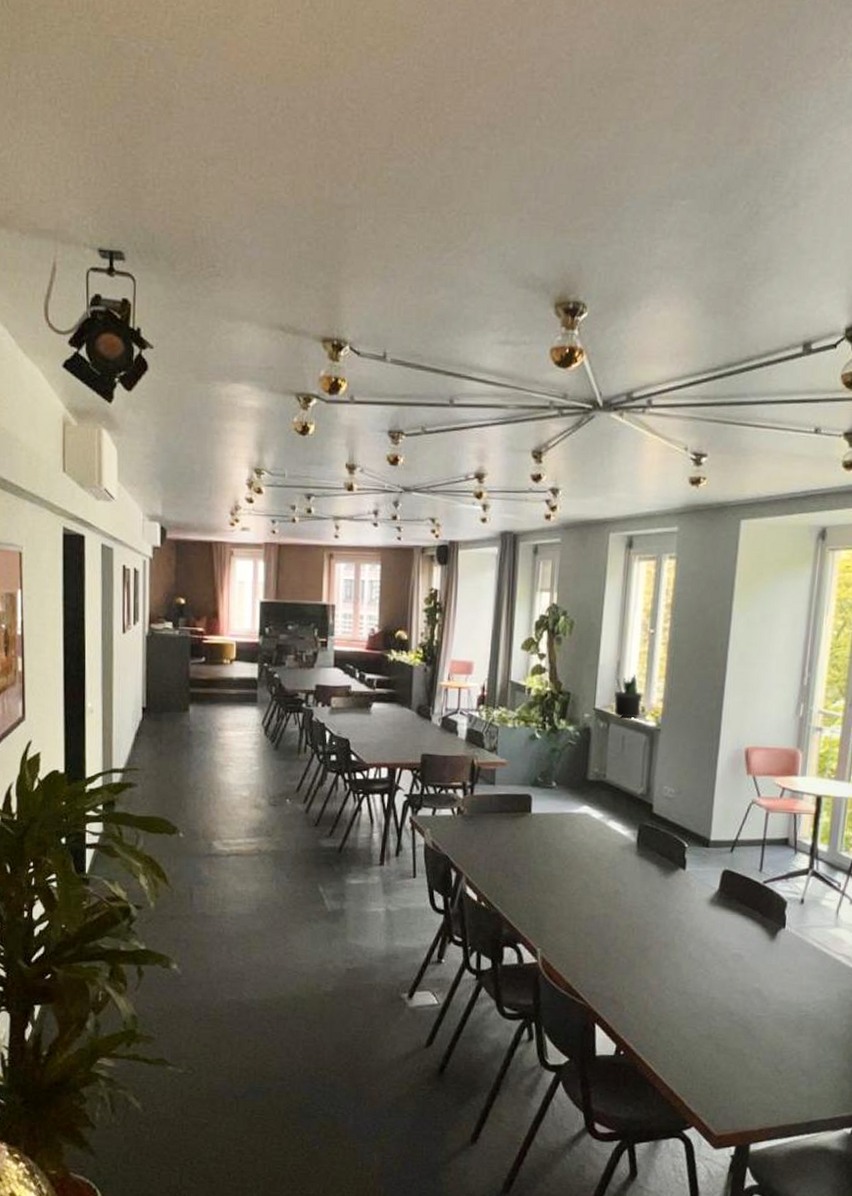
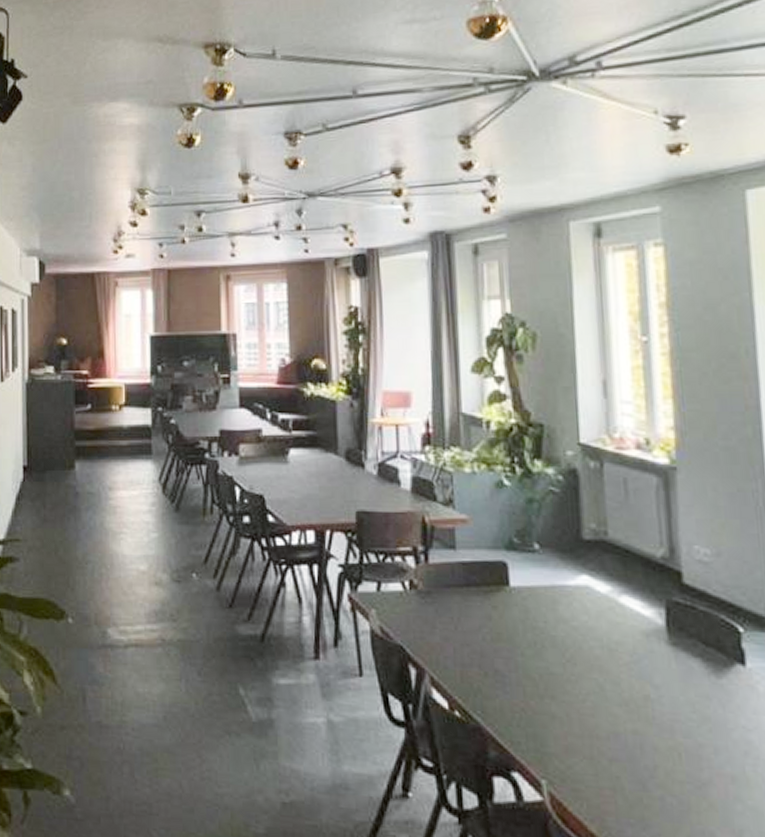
planter: present [614,673,643,719] -> none [602,396,645,454]

